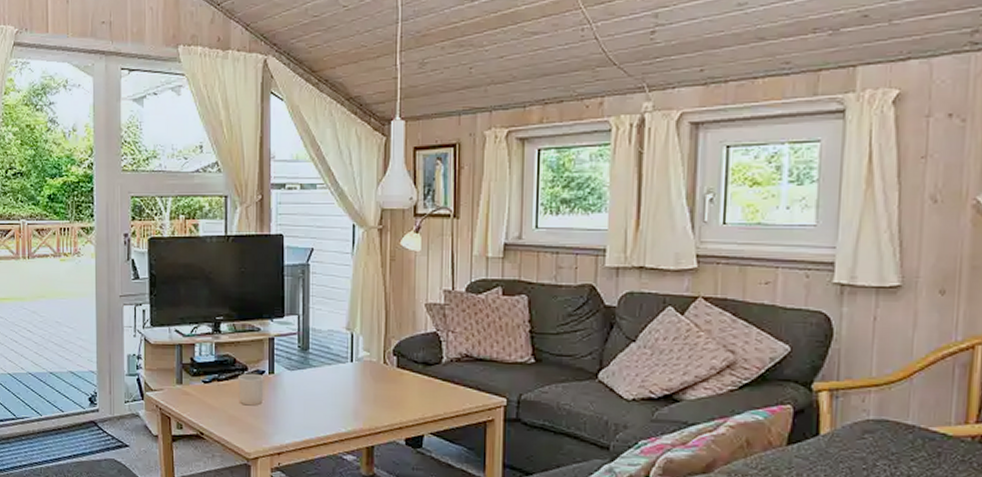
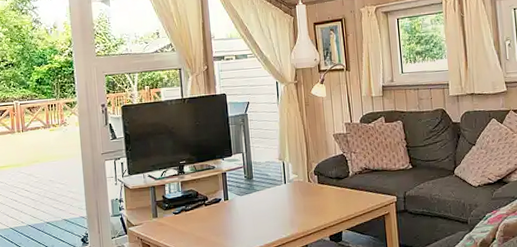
mug: present [237,373,264,406] -> none [200,201,222,228]

